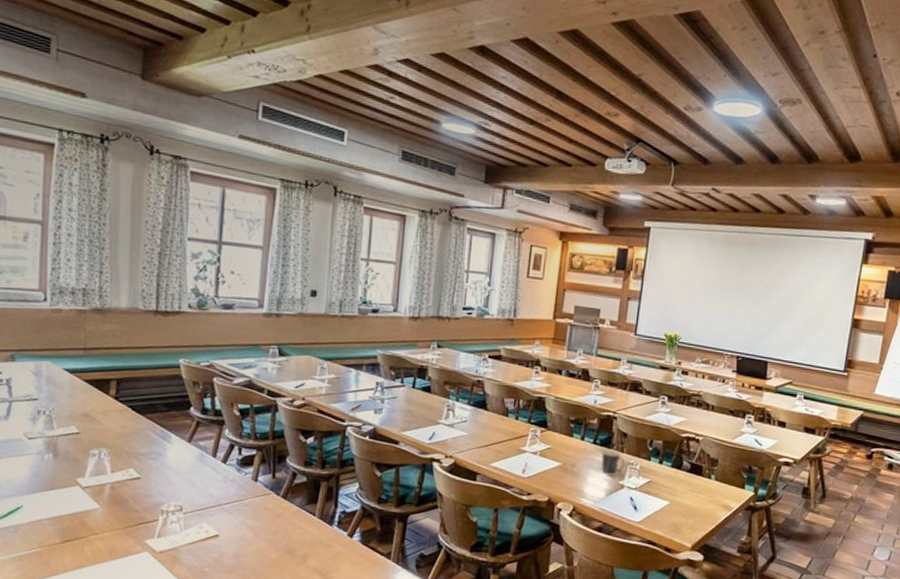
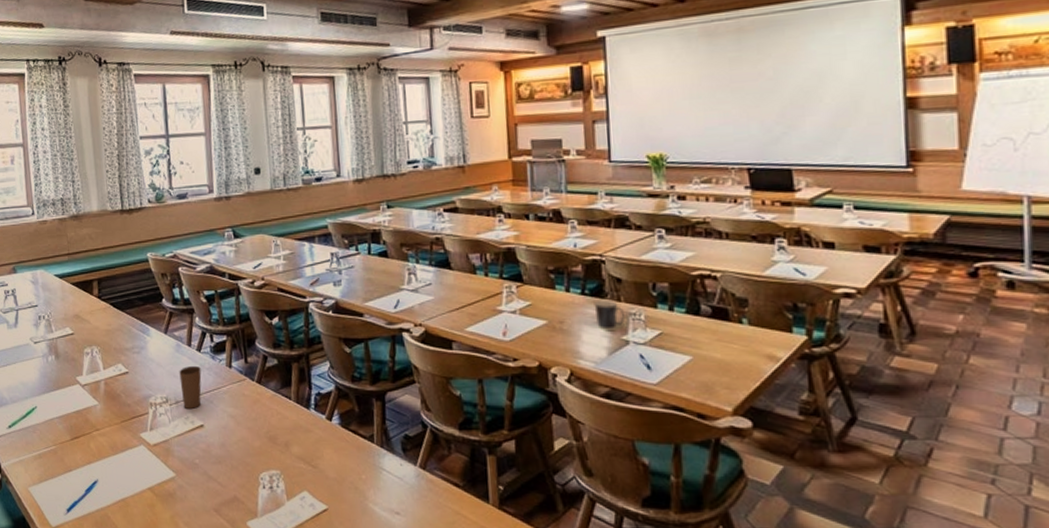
cup: none [198,476,224,519] -> present [179,365,202,409]

